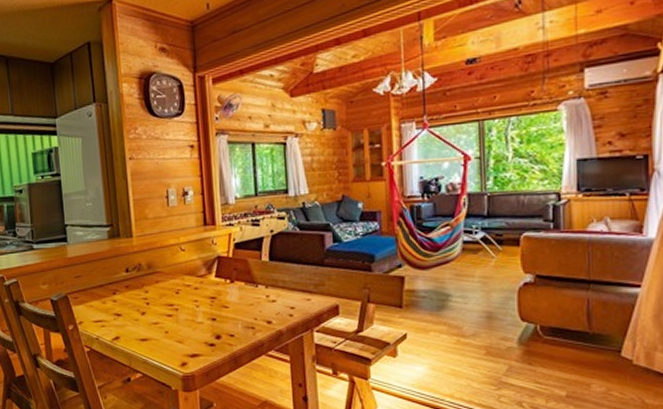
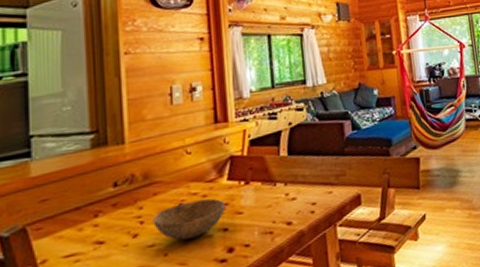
bowl: none [156,291,214,322] -> present [153,198,226,240]

